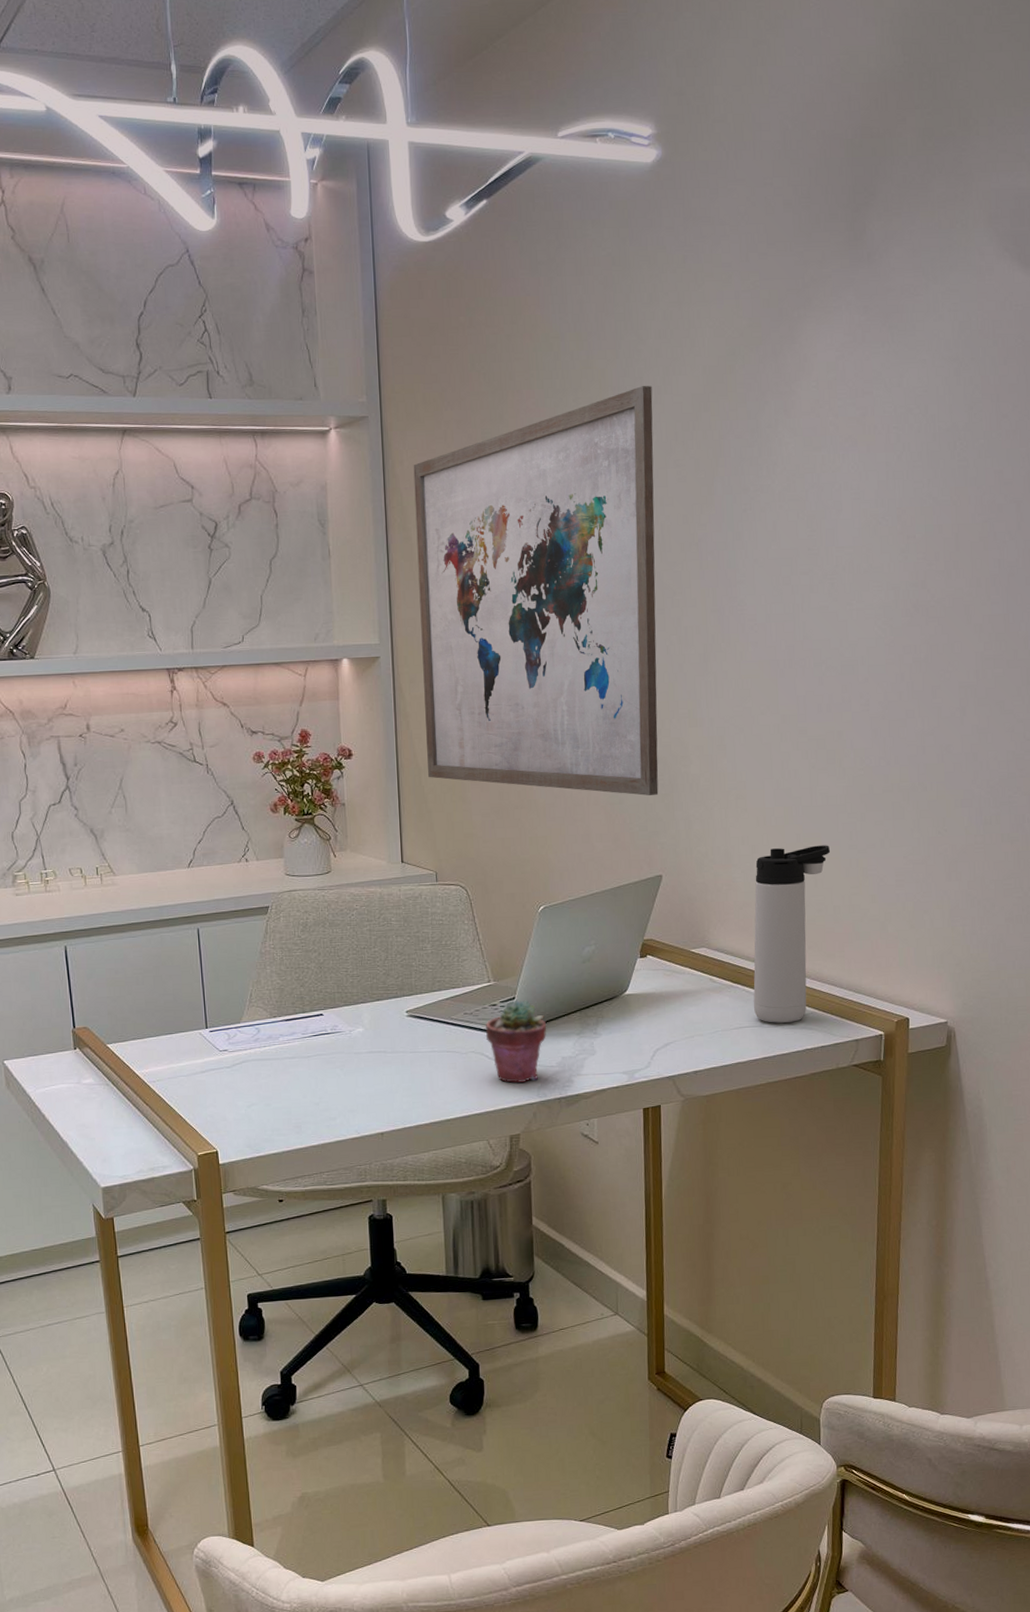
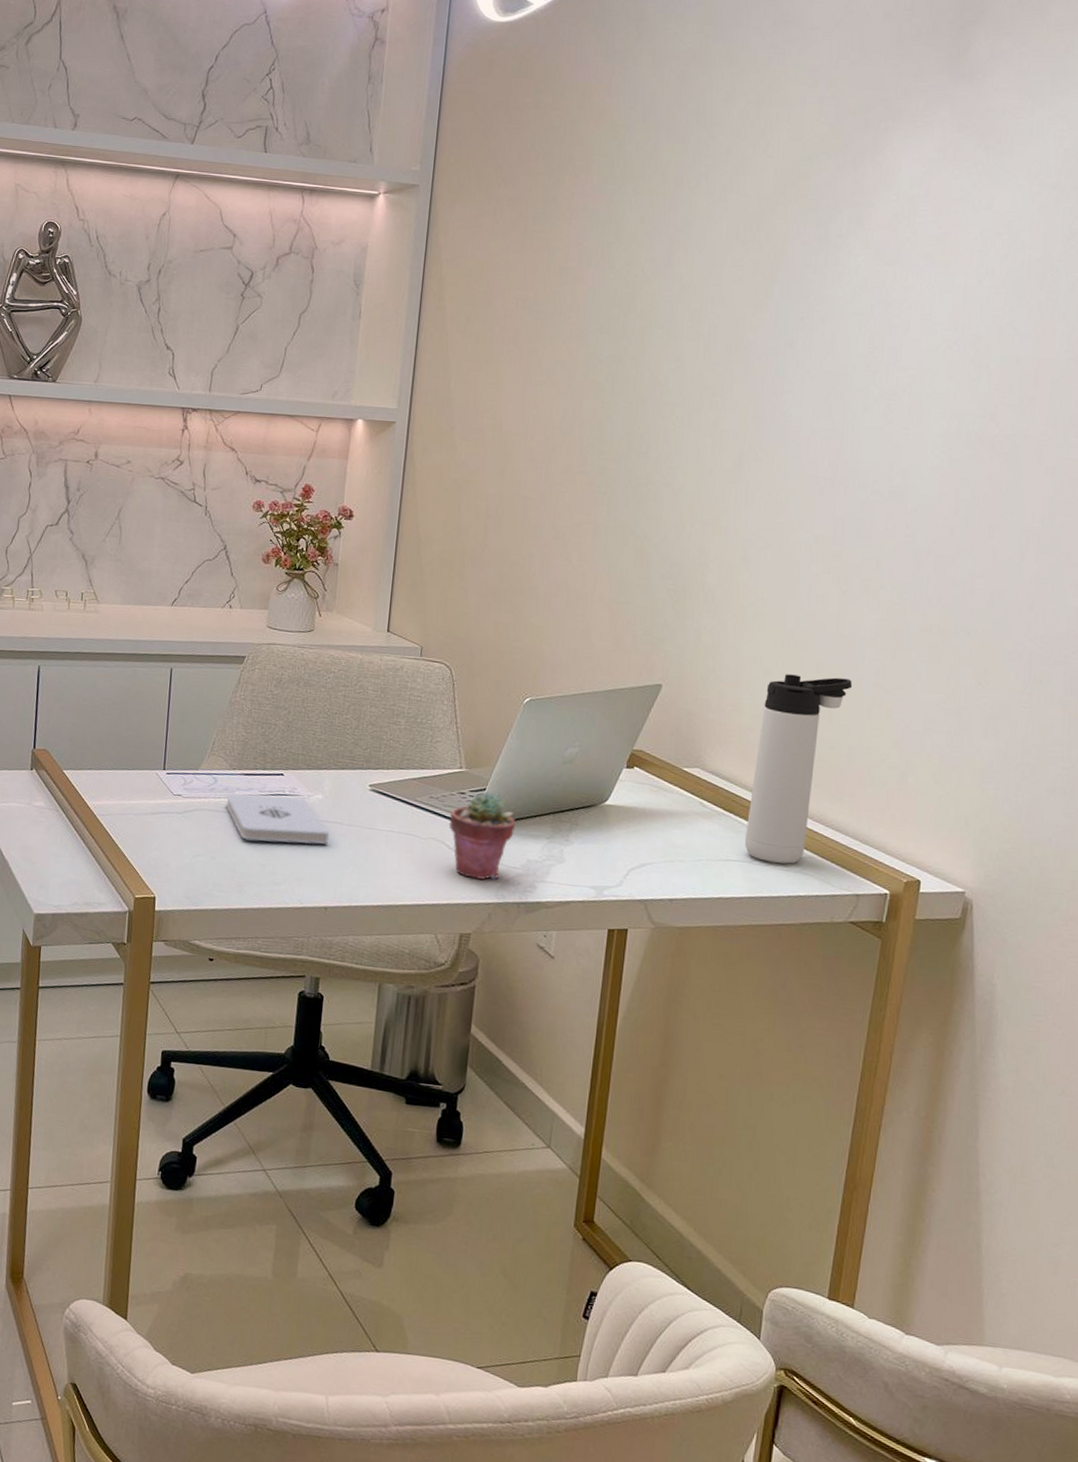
notepad: none [272,1032,375,1083] -> present [226,793,329,844]
wall art: present [413,385,659,796] -> none [428,181,718,600]

